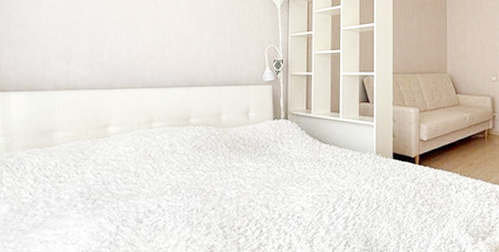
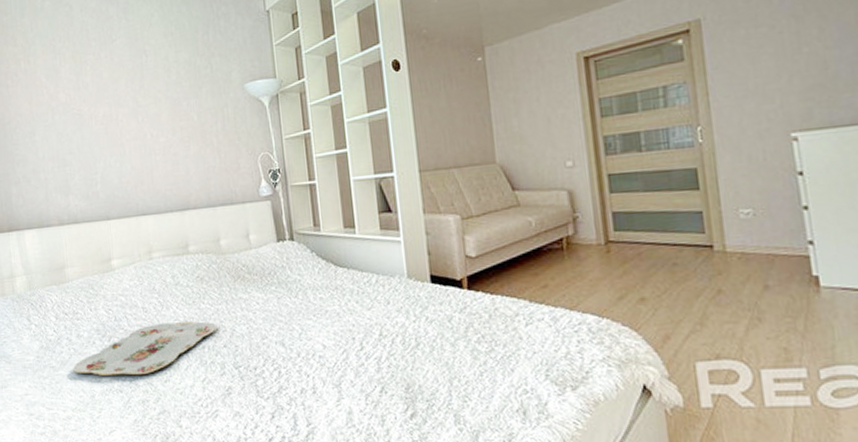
serving tray: none [46,185,208,238] -> present [73,320,218,376]

